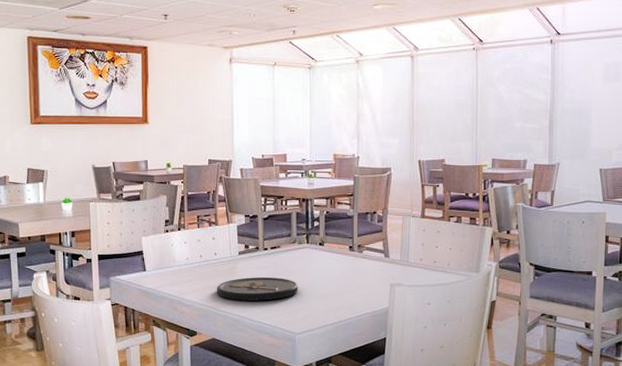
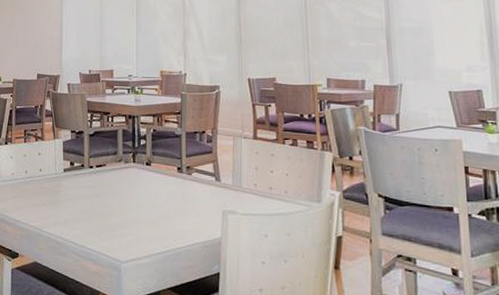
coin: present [216,277,299,301] -> none [40,196,125,223]

